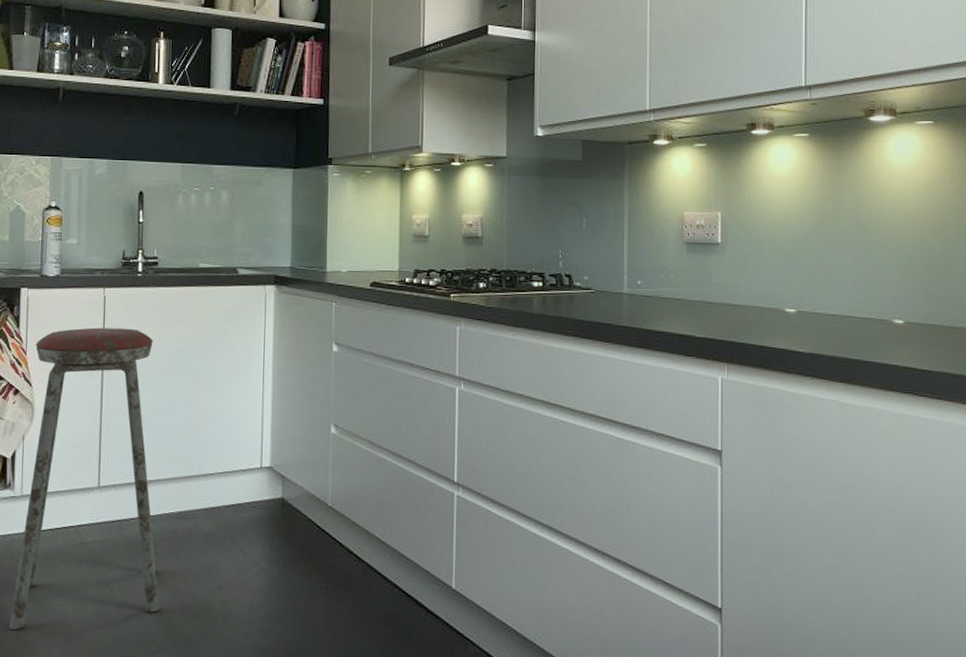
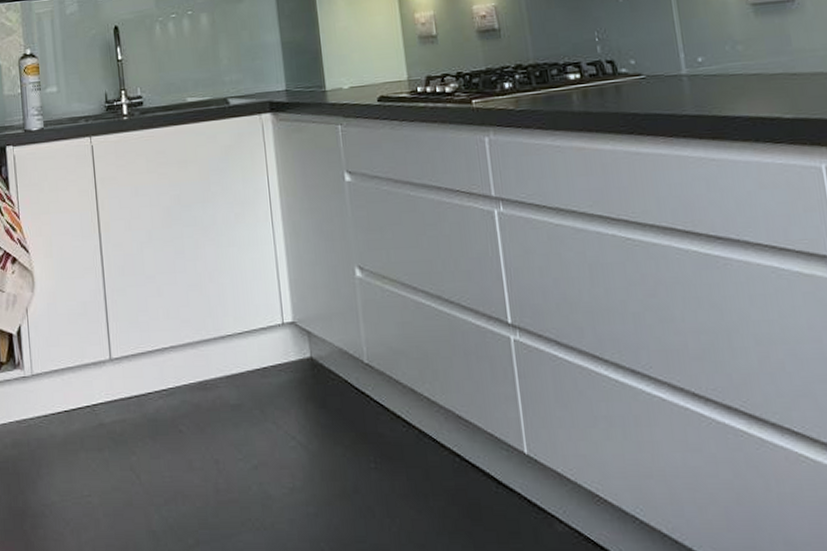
music stool: present [9,327,159,630] -> none [27,178,191,527]

